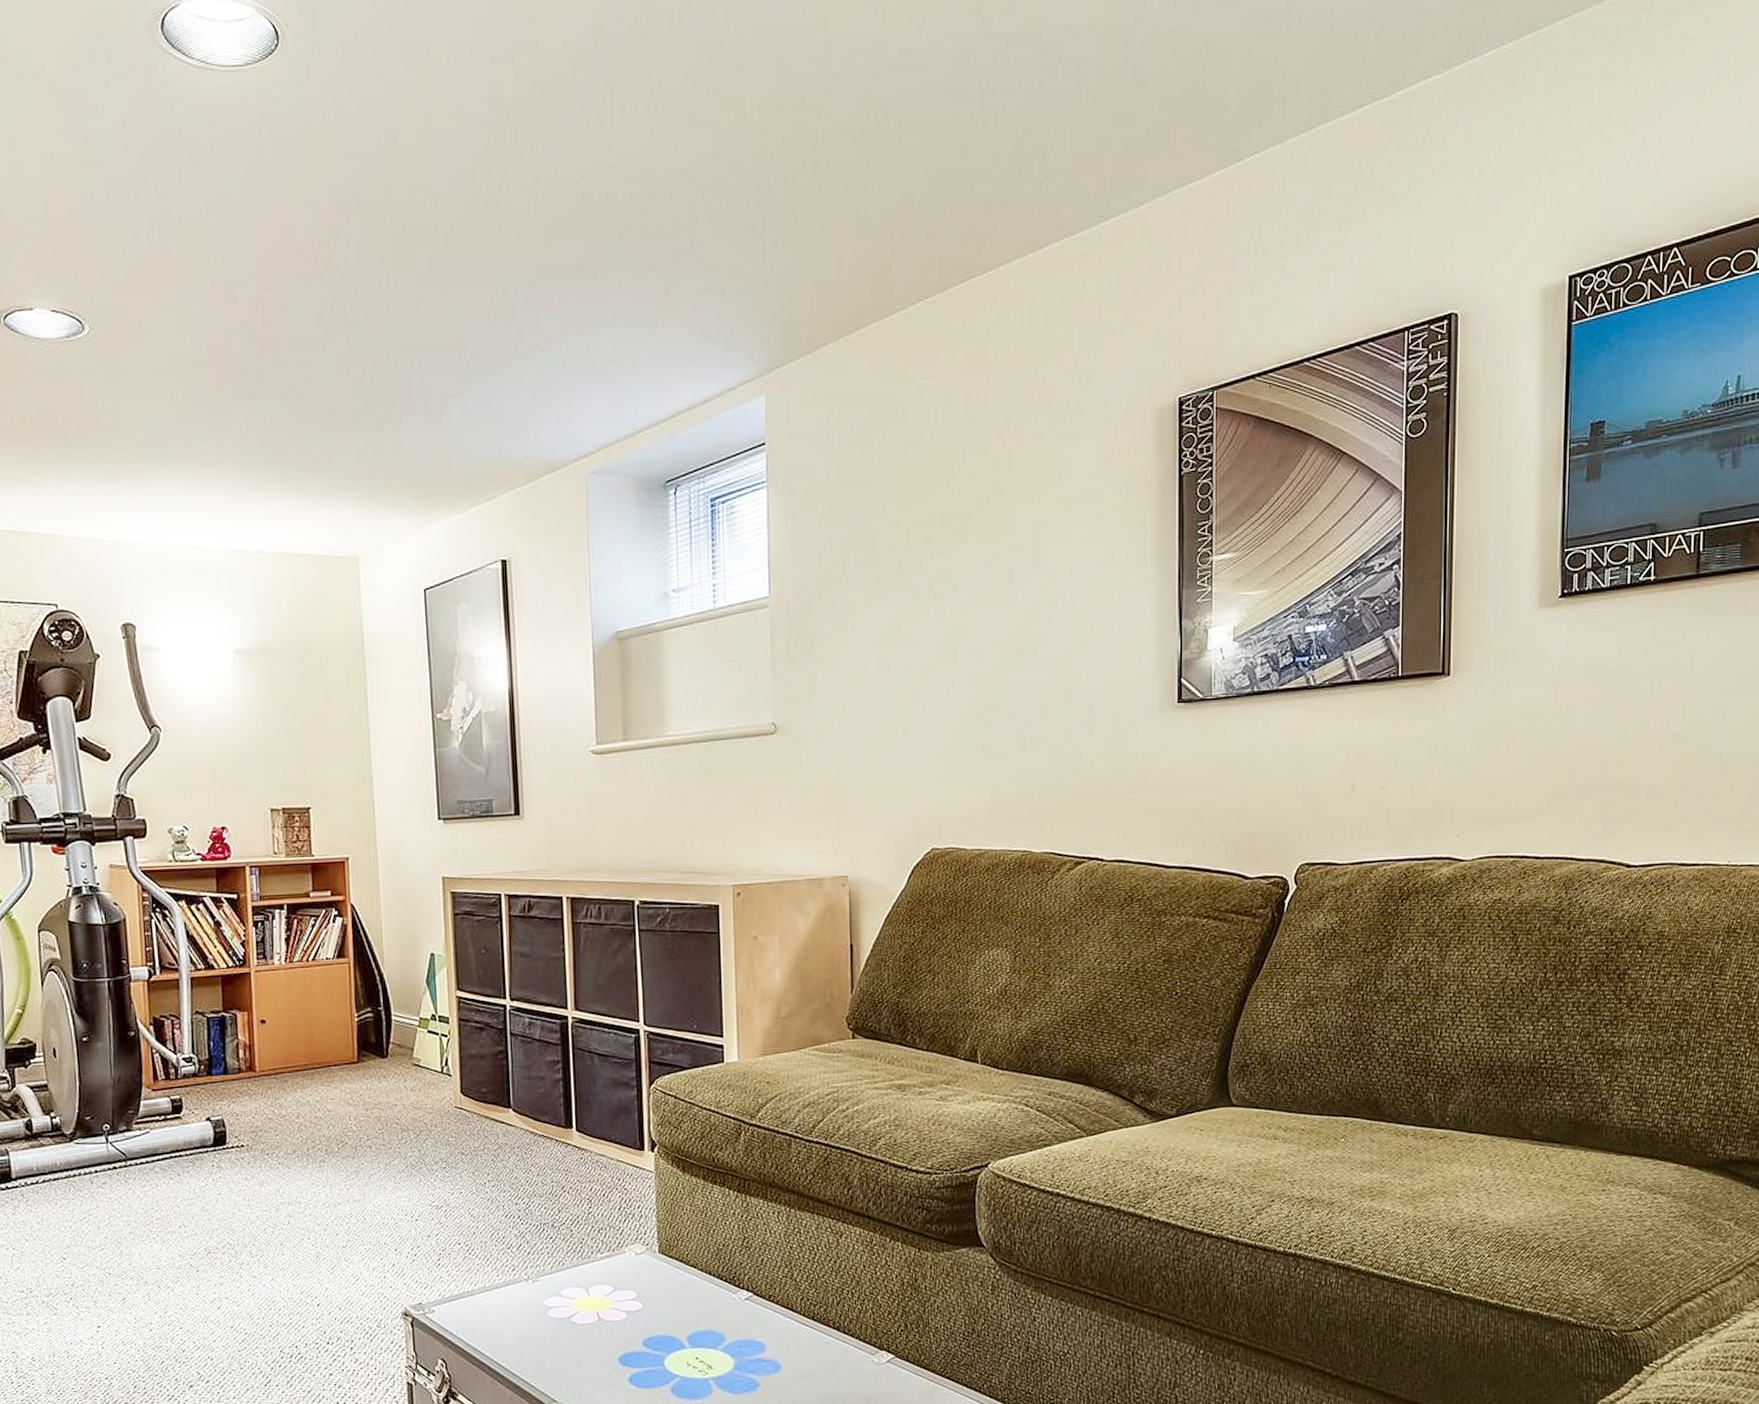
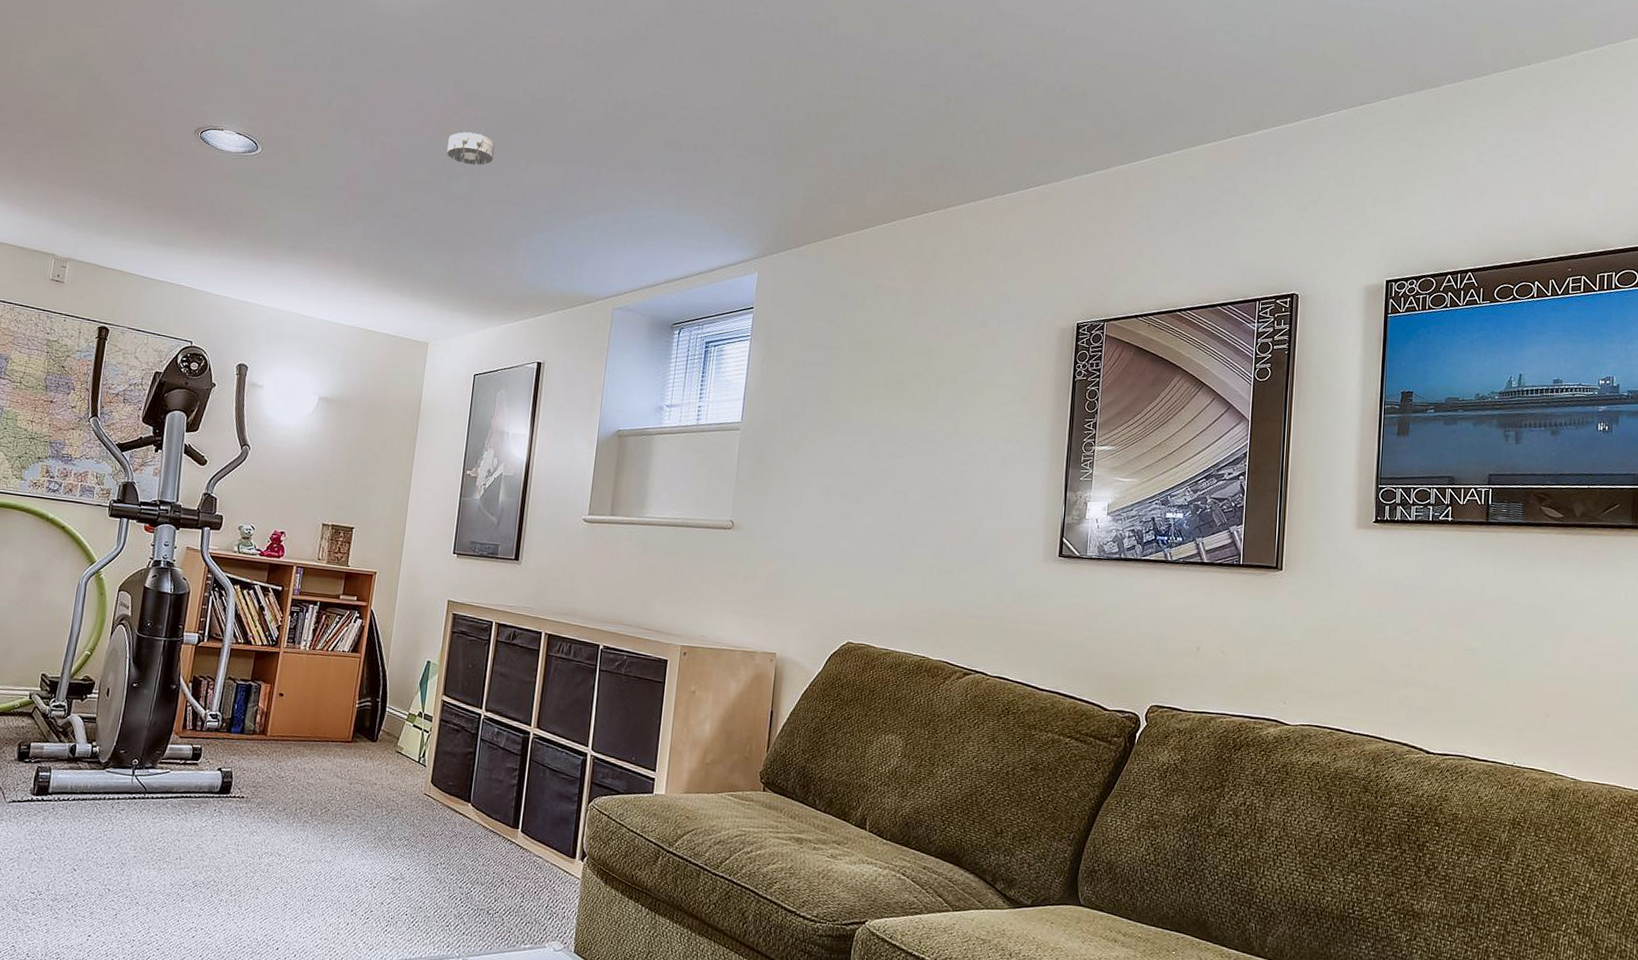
smoke detector: none [332,259,397,306] -> present [447,132,495,165]

